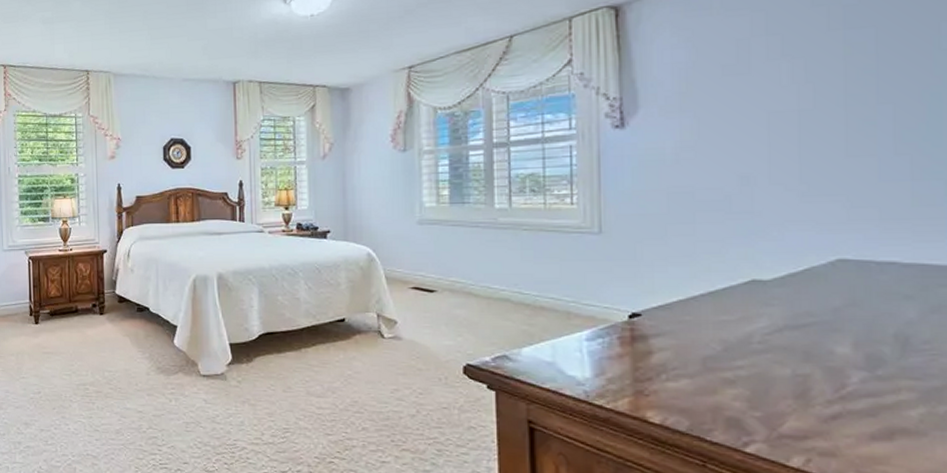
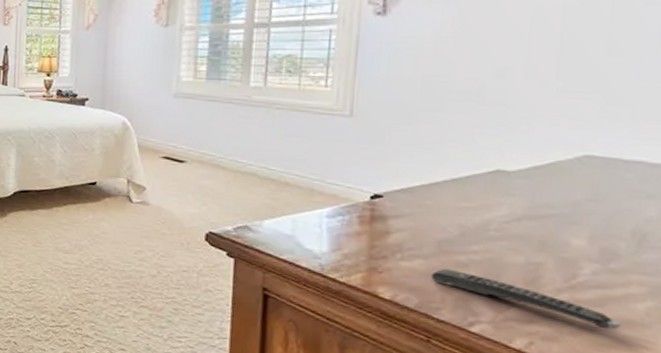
remote control: none [699,386,897,441] -> present [431,268,622,330]

